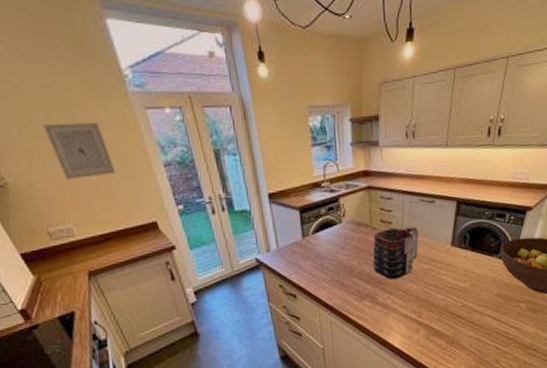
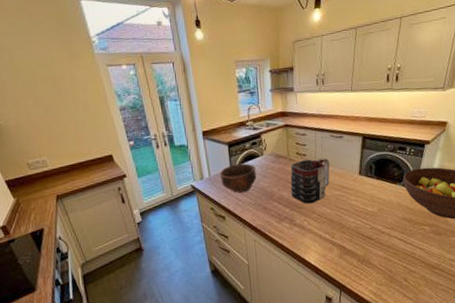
wall art: present [43,122,115,179] -> none [29,77,82,122]
bowl: none [289,232,334,268] -> present [219,163,257,193]

